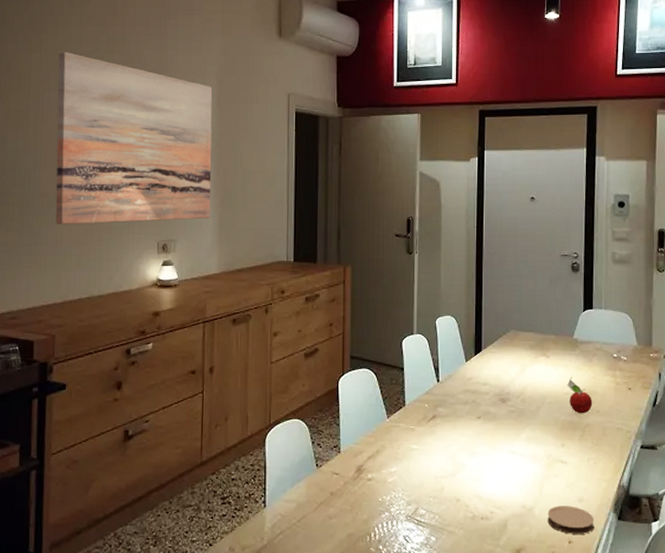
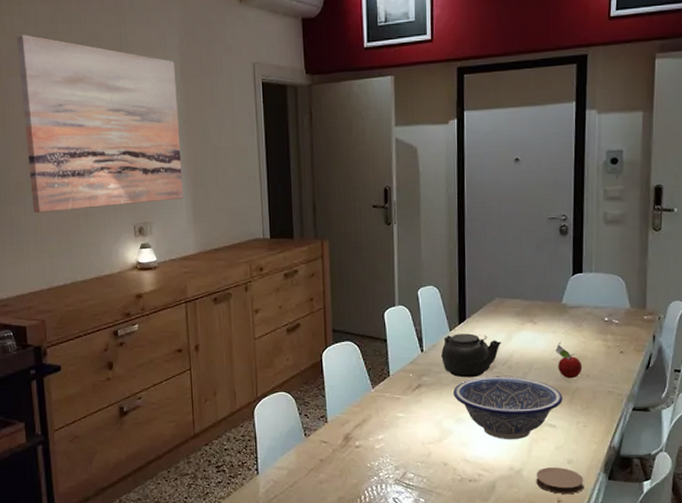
teapot: none [457,365,516,410] -> present [441,333,502,378]
decorative bowl: none [468,409,574,476] -> present [454,376,563,440]

